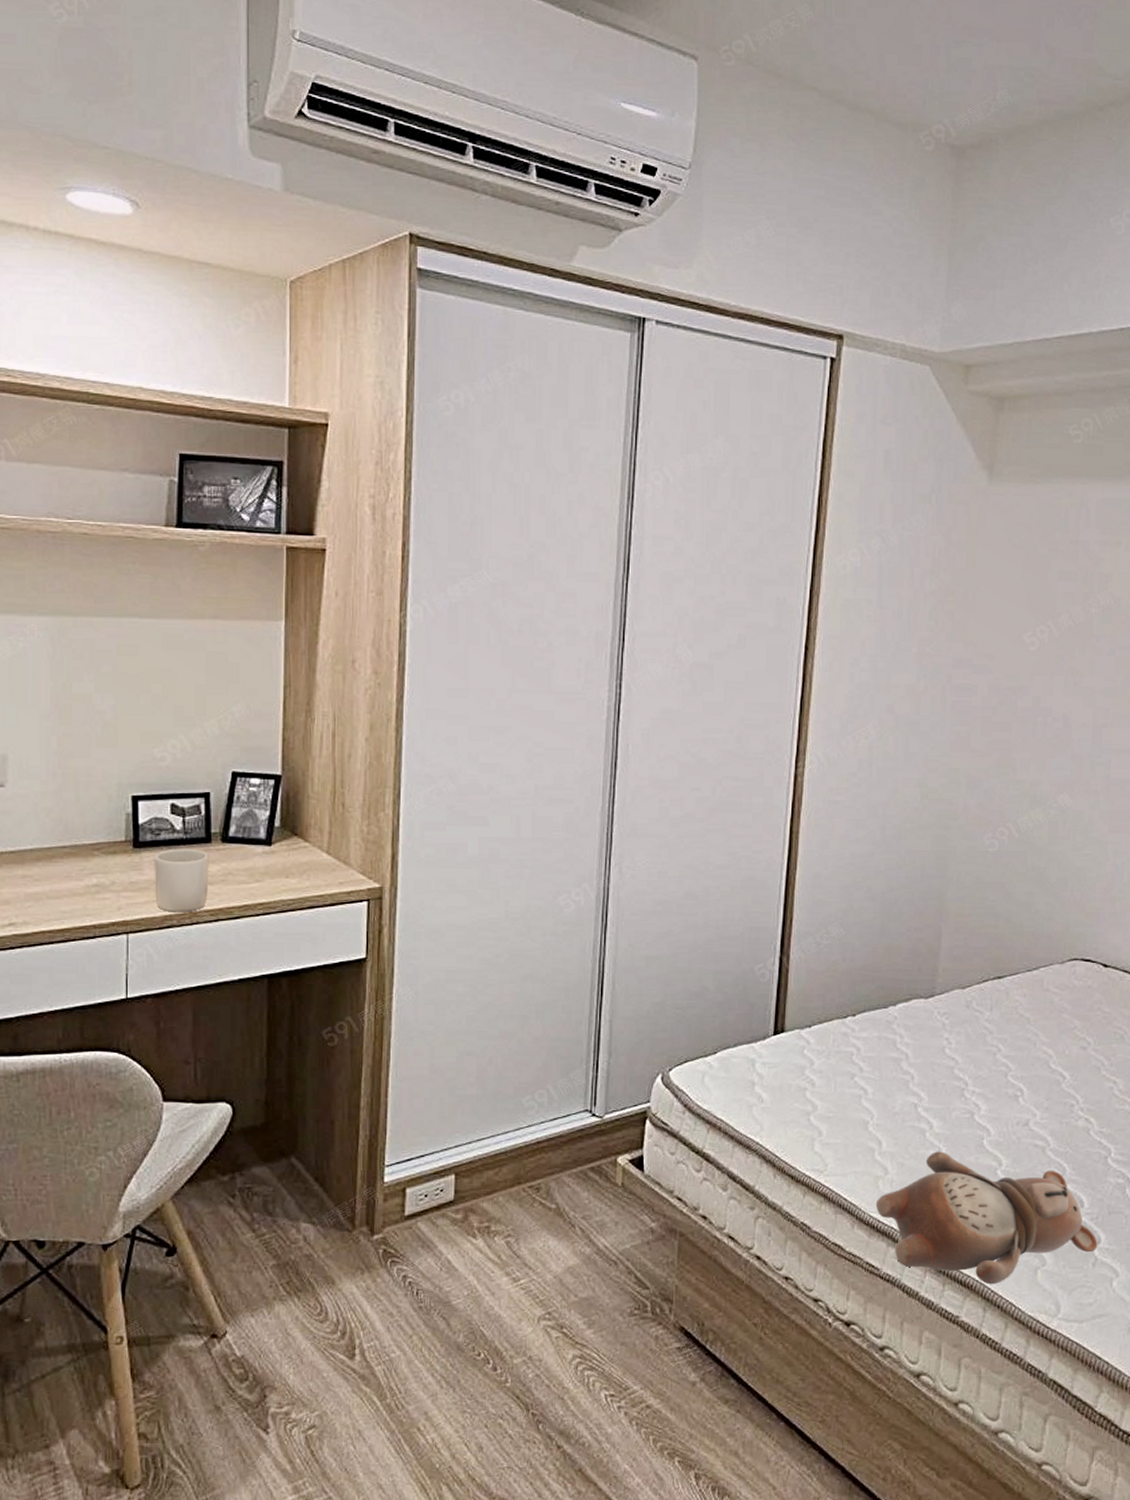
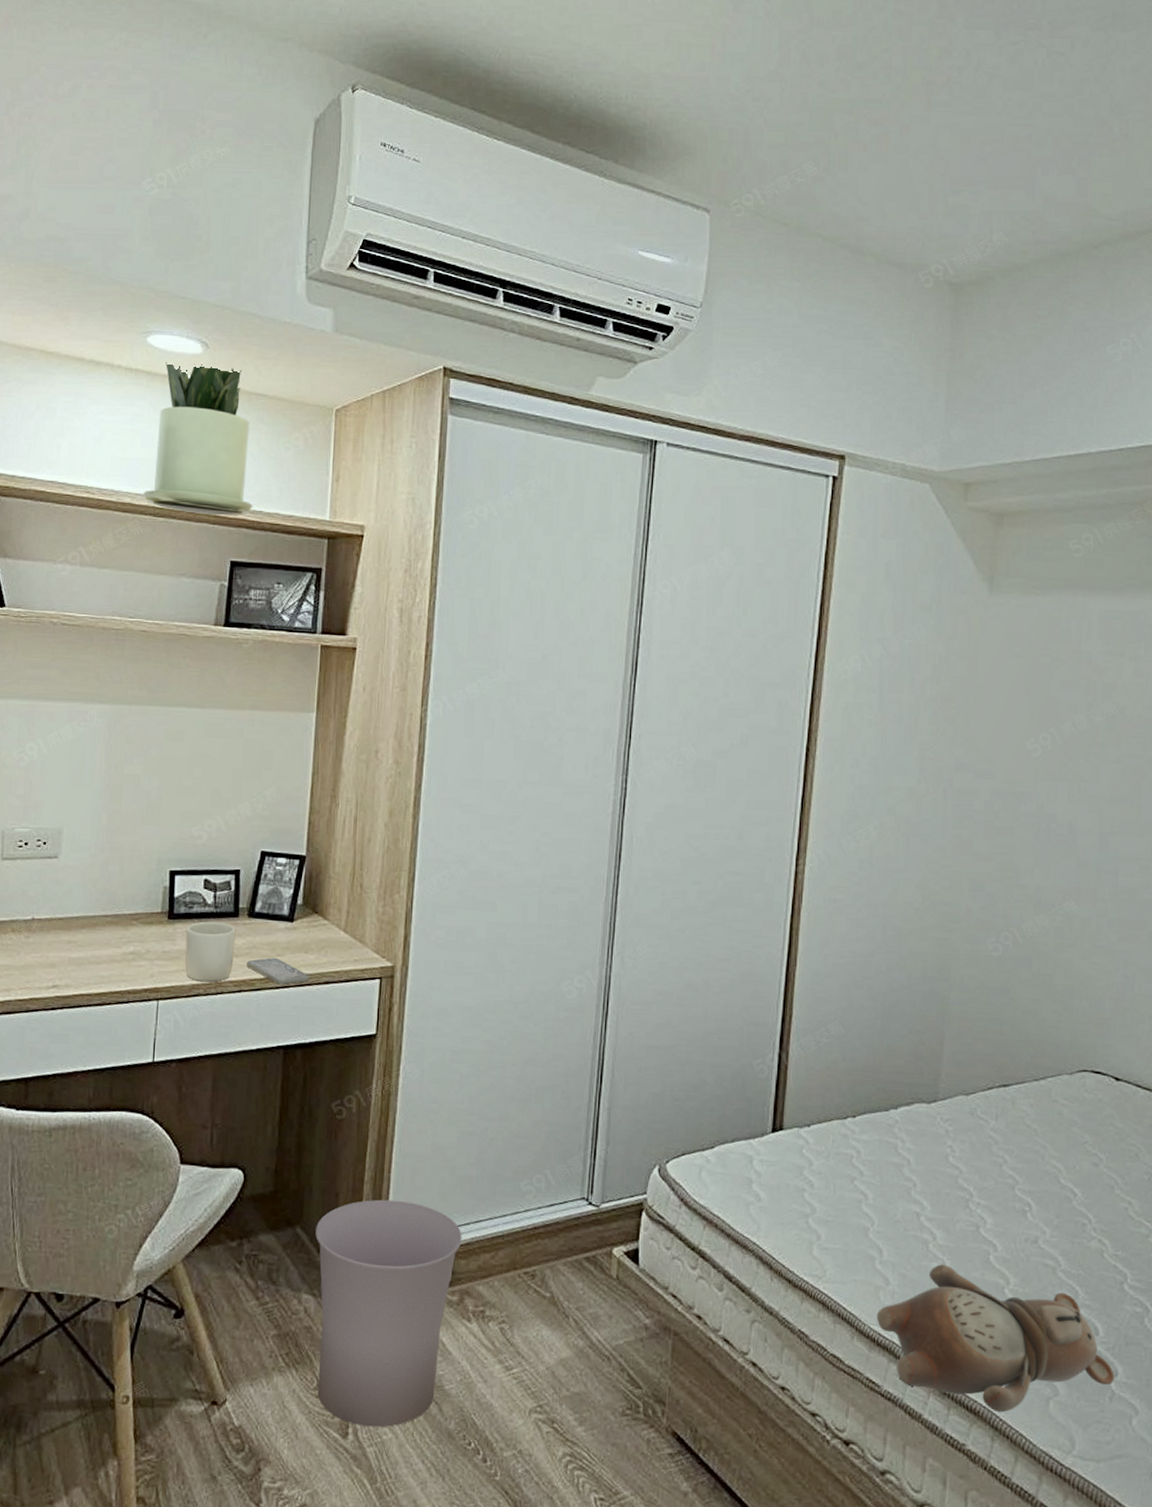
planter: none [74,224,203,403] -> present [143,362,254,516]
smartphone: none [223,883,292,911] -> present [246,957,310,985]
waste bin: none [312,1124,464,1347] -> present [316,1199,462,1428]

